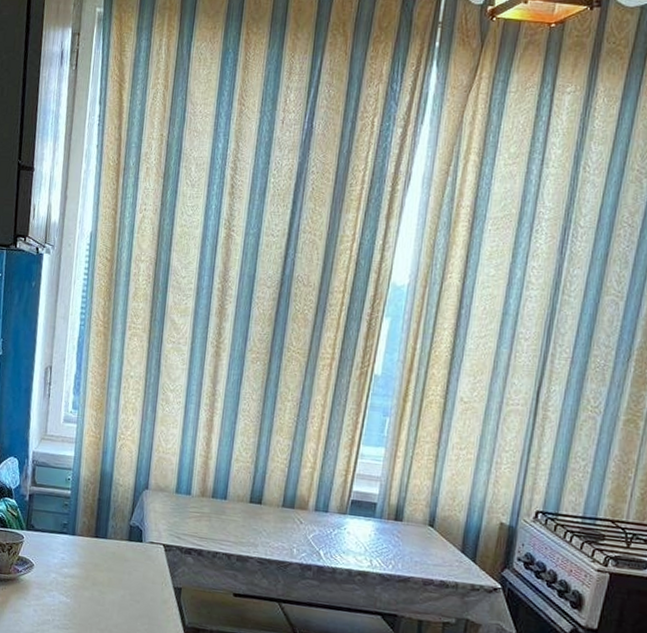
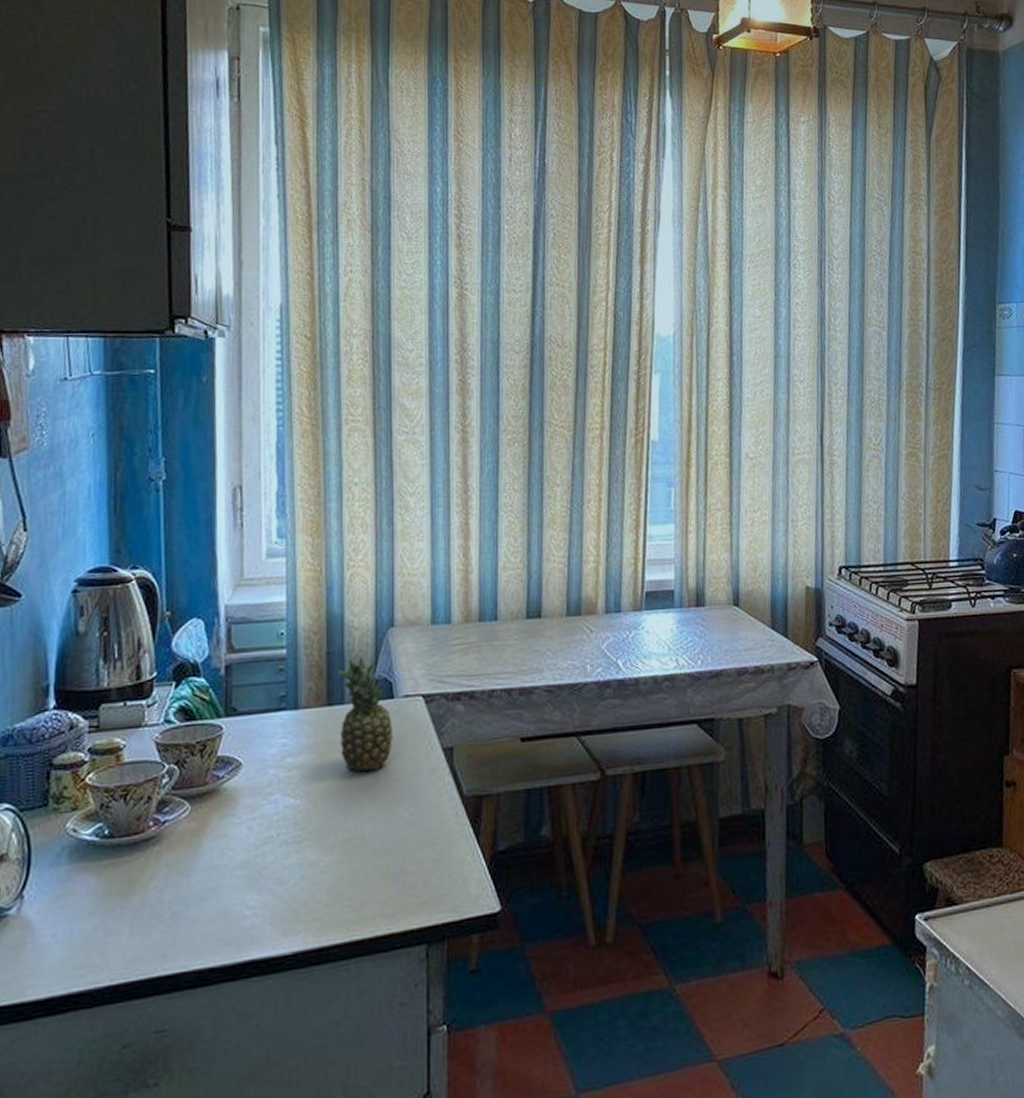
fruit: none [100,506,140,592] -> present [338,655,392,773]

